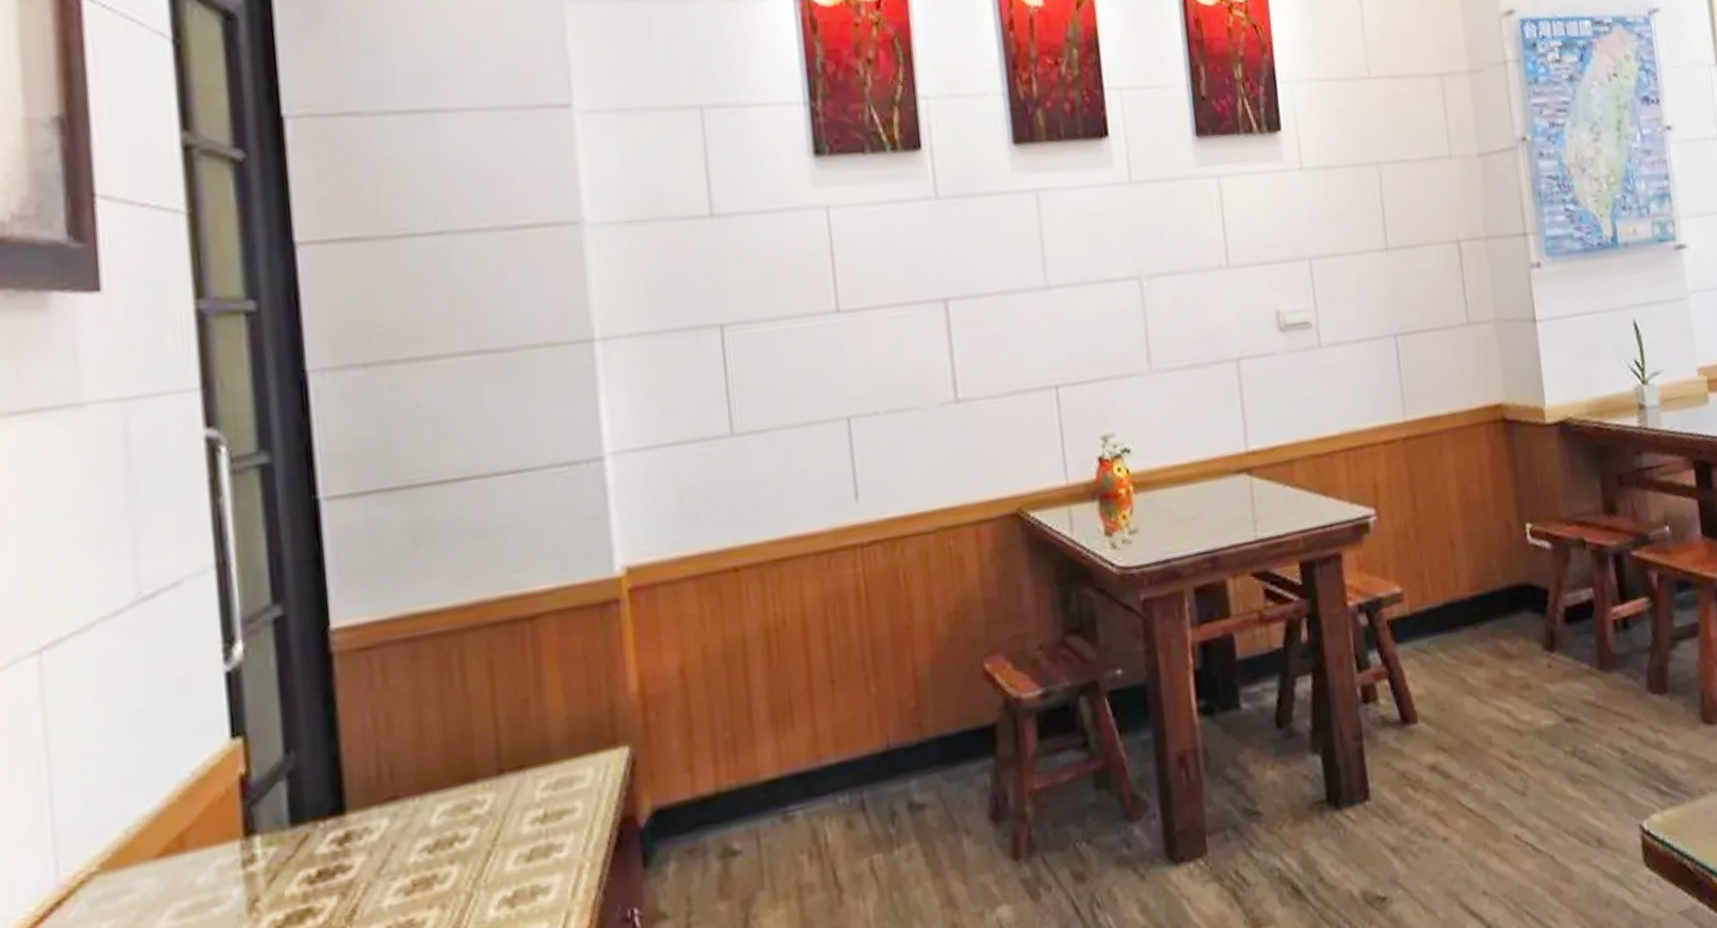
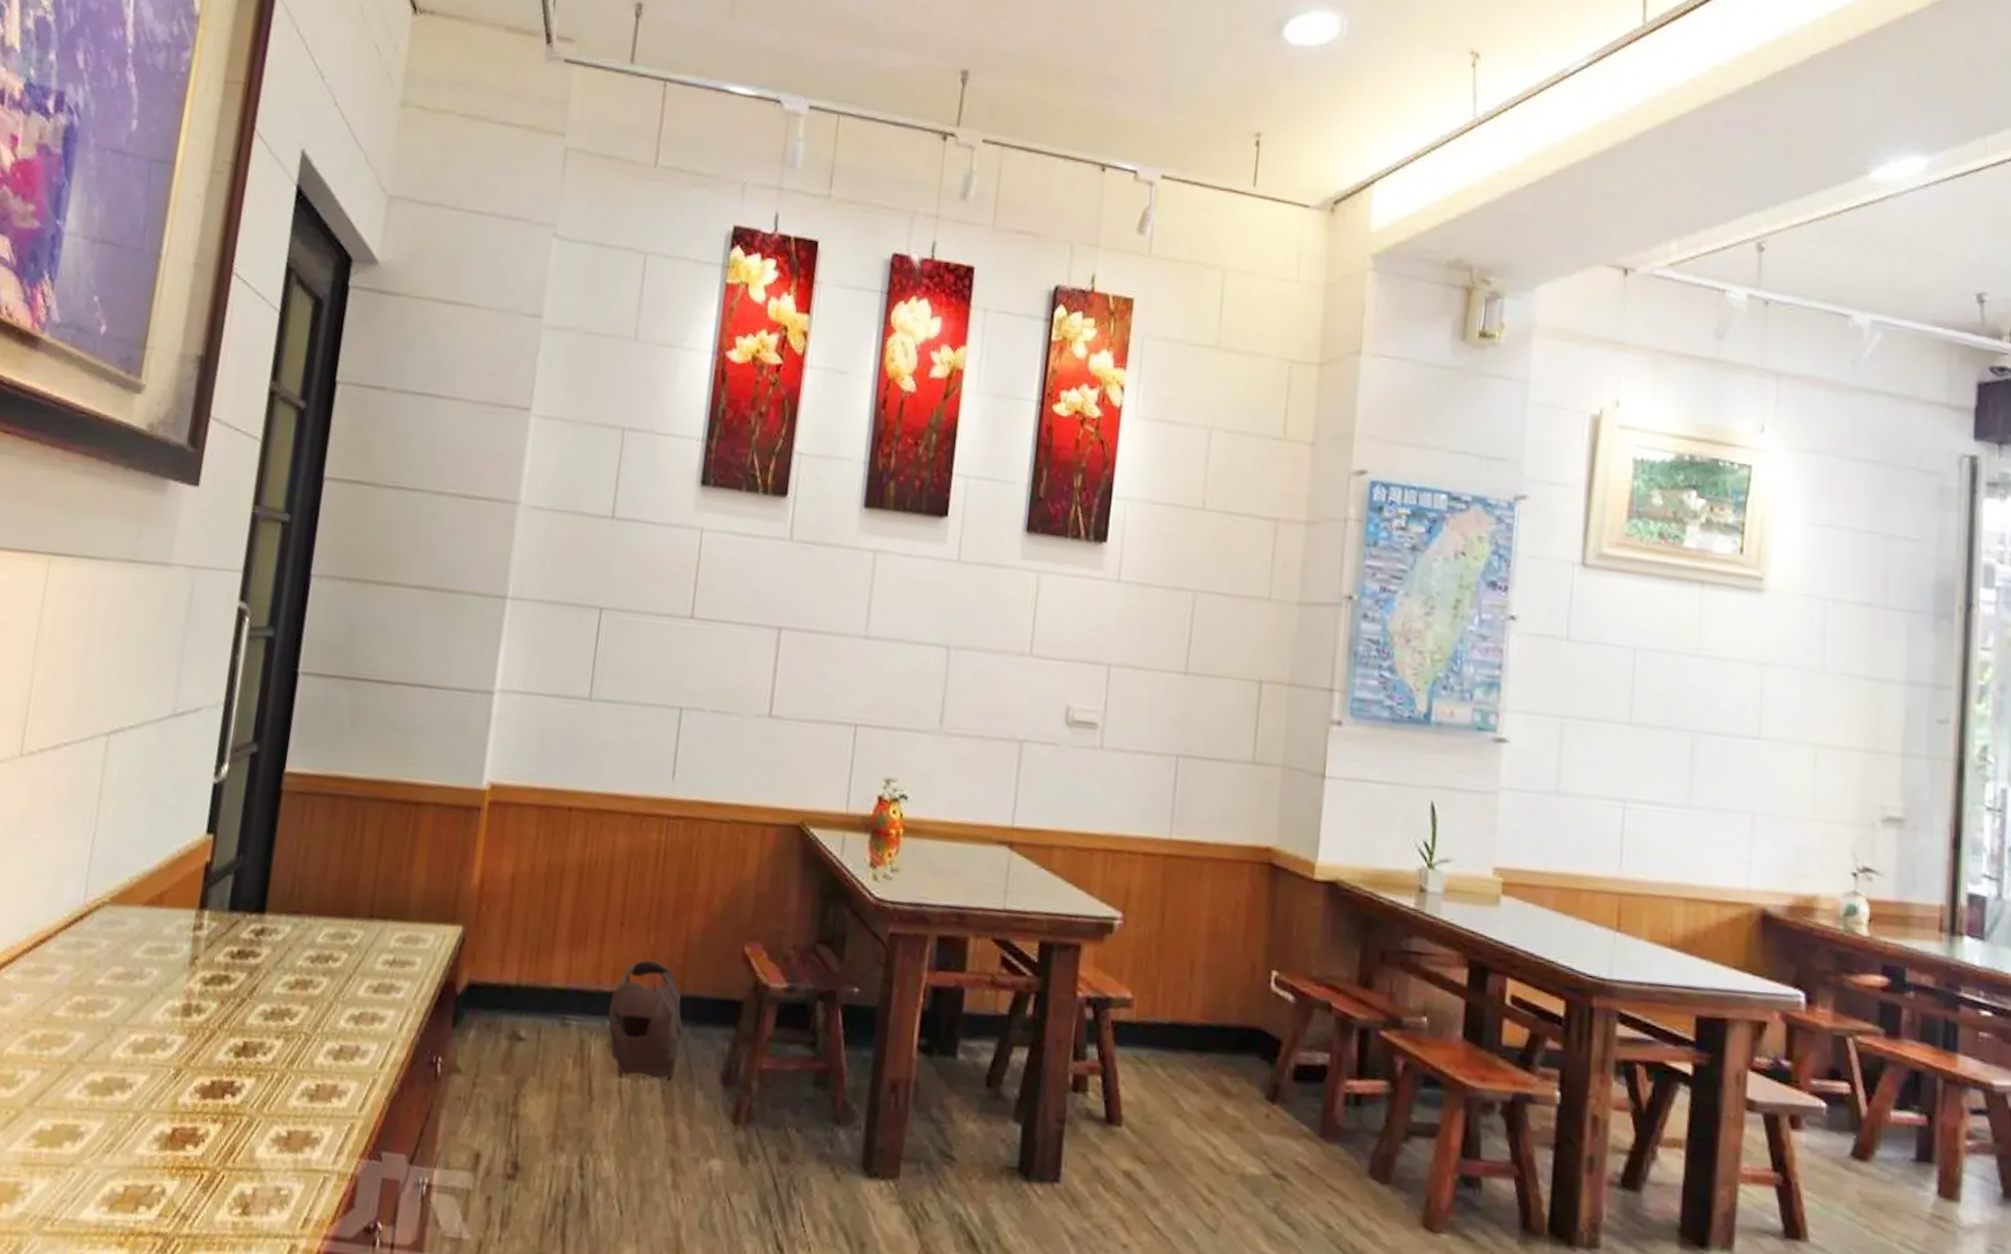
mask: none [838,711,934,855] -> present [607,960,684,1081]

